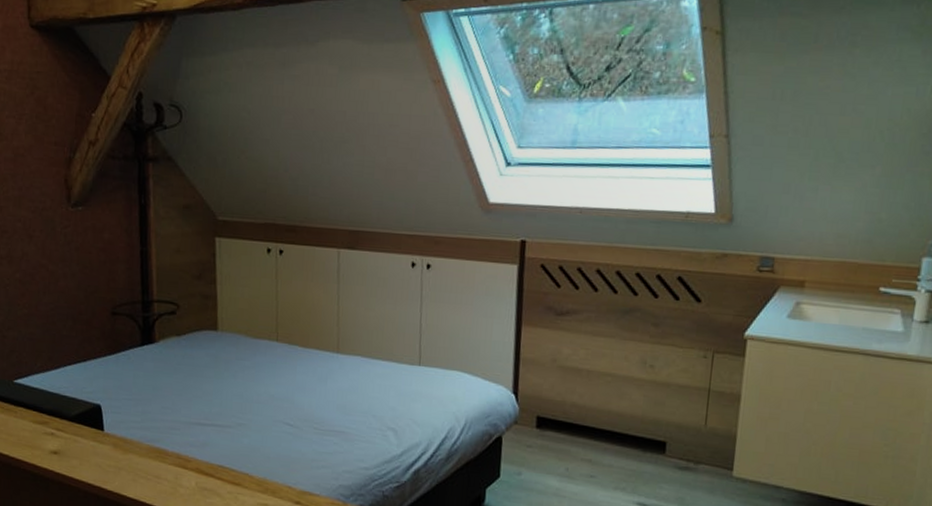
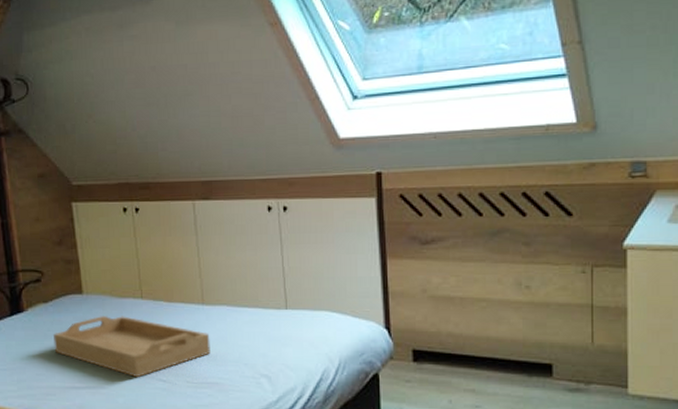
serving tray: none [183,355,342,420] -> present [54,316,211,378]

